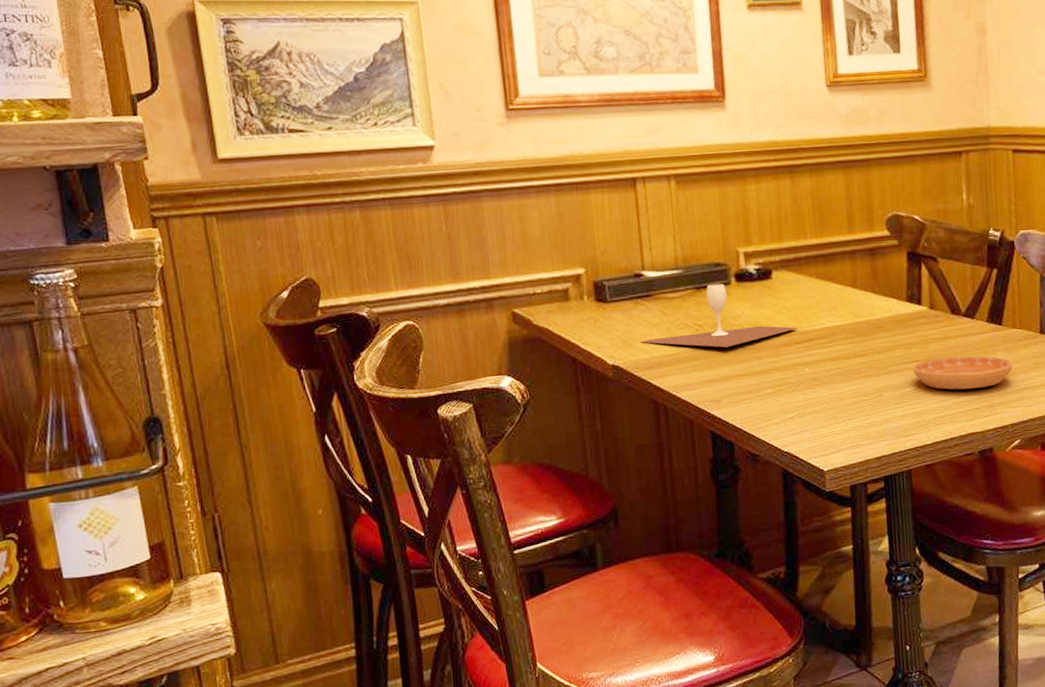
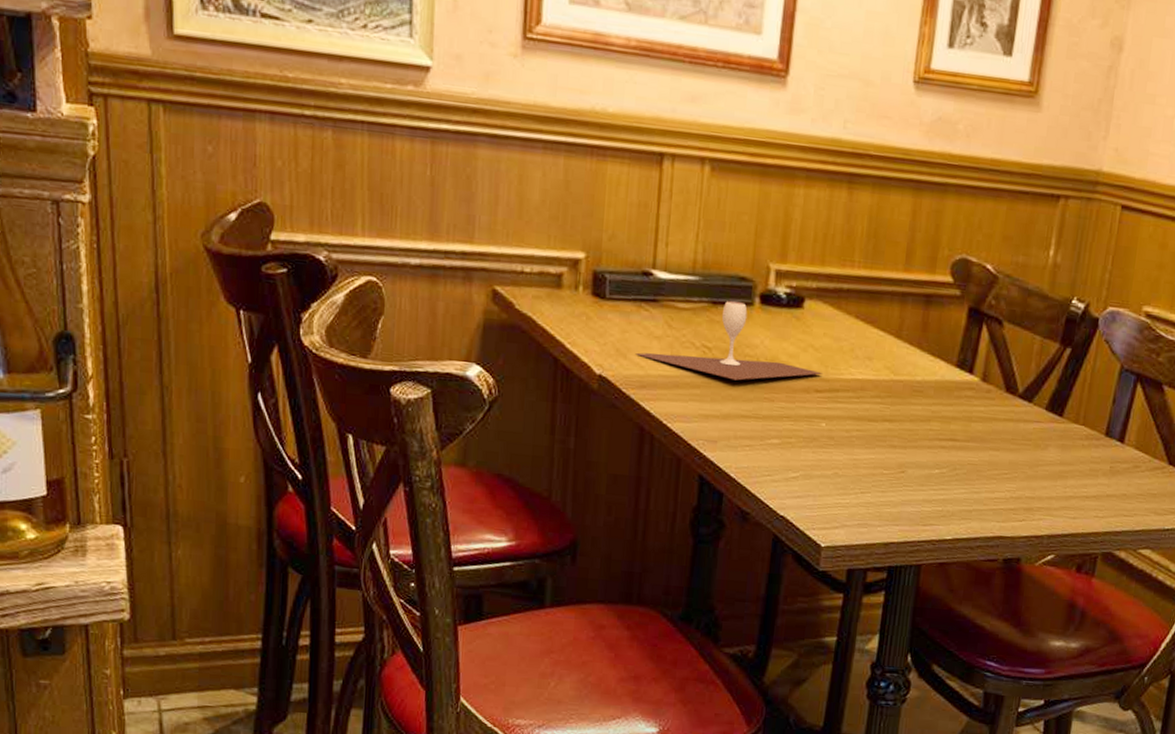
saucer: present [913,356,1013,390] -> none [946,441,1065,487]

